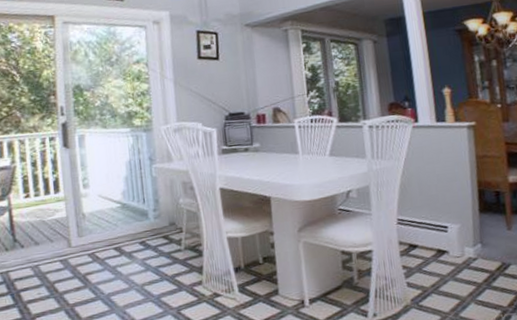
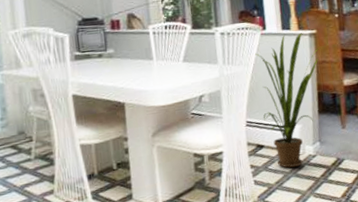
house plant: none [407,125,481,271] -> present [255,33,321,168]

